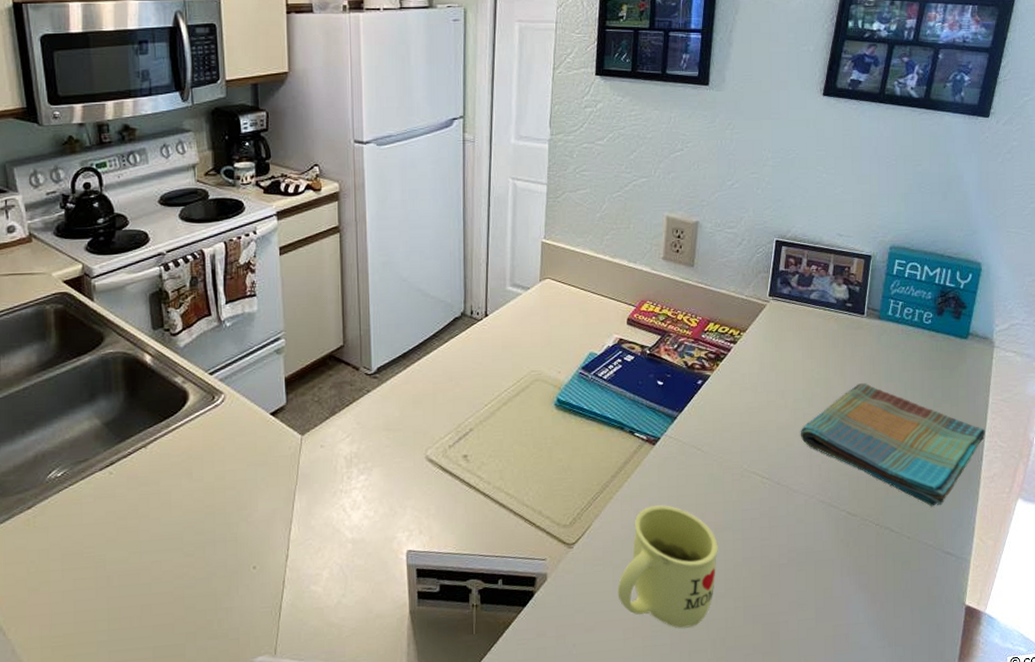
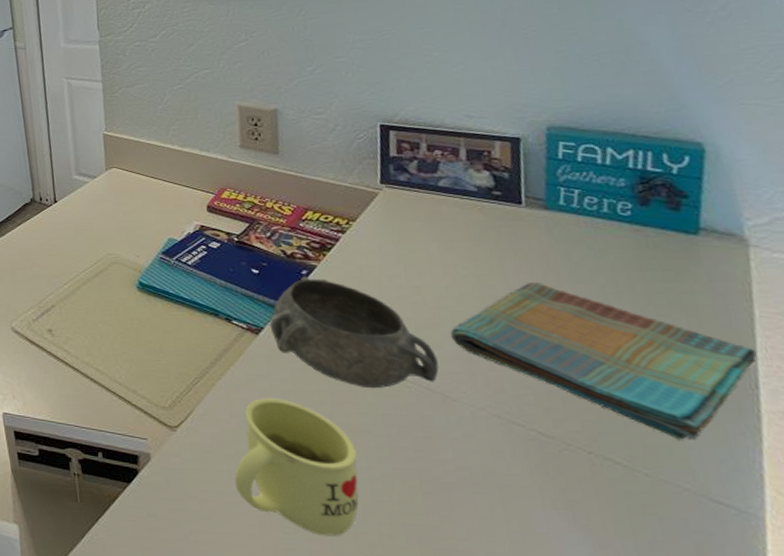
decorative bowl: none [665,386,788,488] -> present [269,276,439,389]

